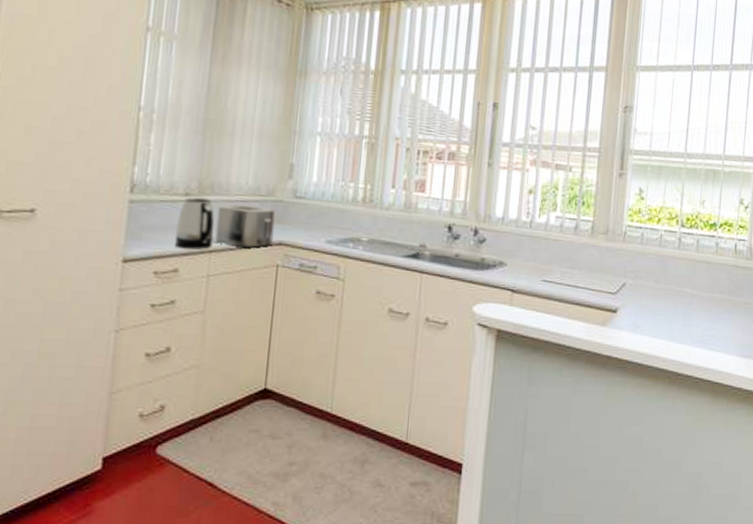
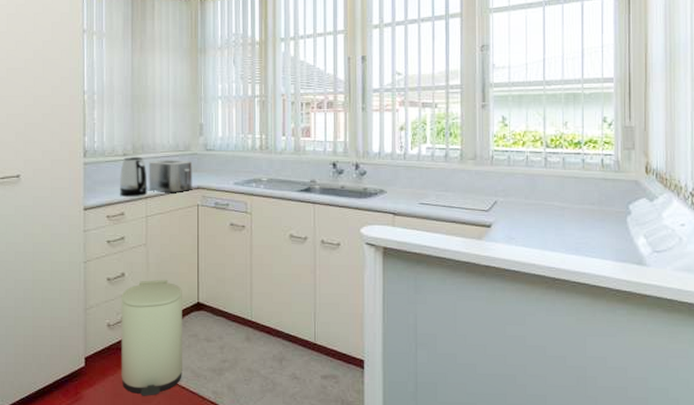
pedal bin: none [151,357,246,509] -> present [121,279,182,396]

